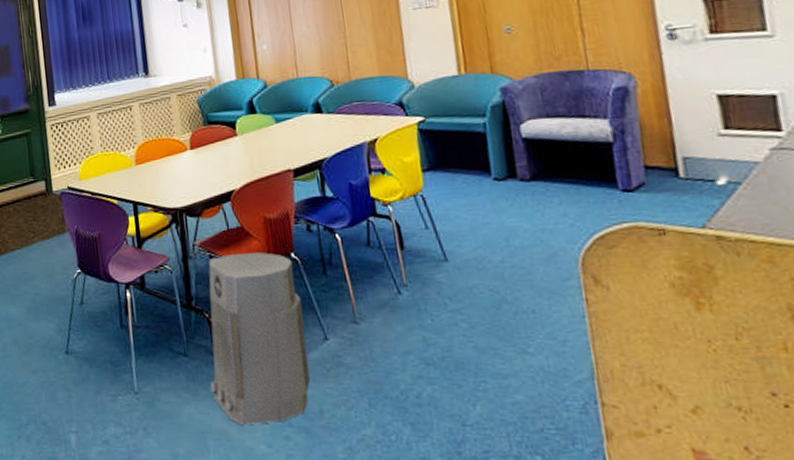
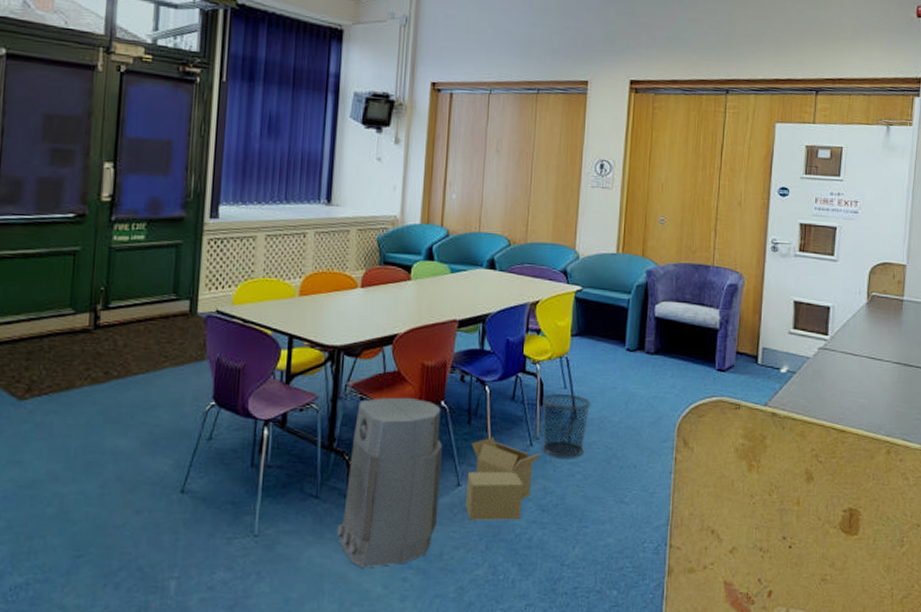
cardboard box: none [332,286,412,376] -> present [465,437,540,521]
waste bin: none [403,234,464,306] -> present [542,394,591,458]

